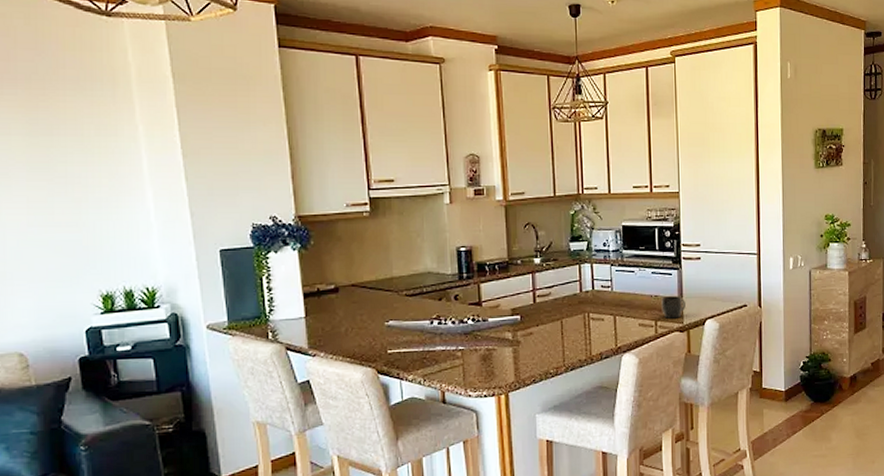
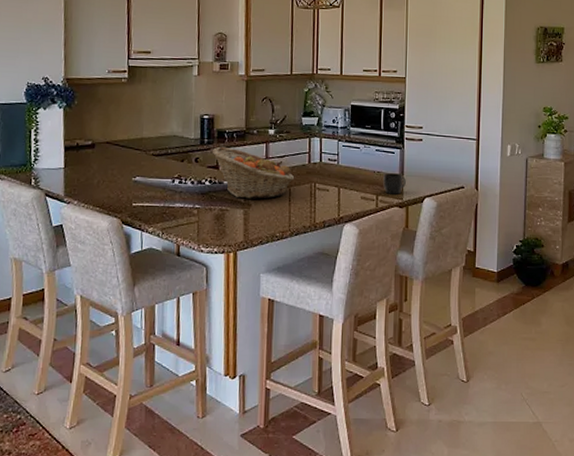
fruit basket: none [472,280,565,336] -> present [212,146,294,199]

